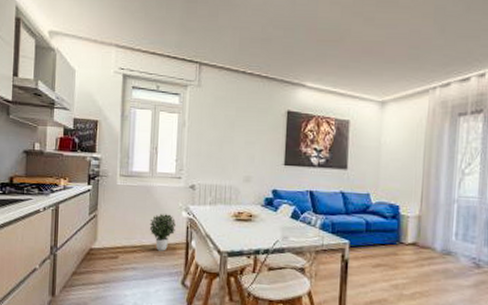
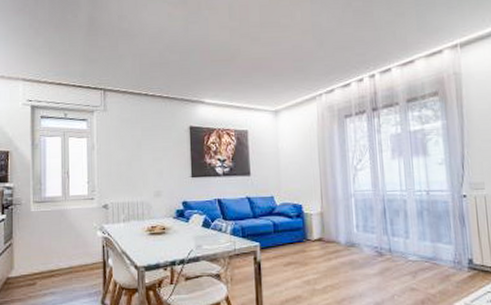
potted plant: present [149,214,176,251] -> none [65,235,91,273]

